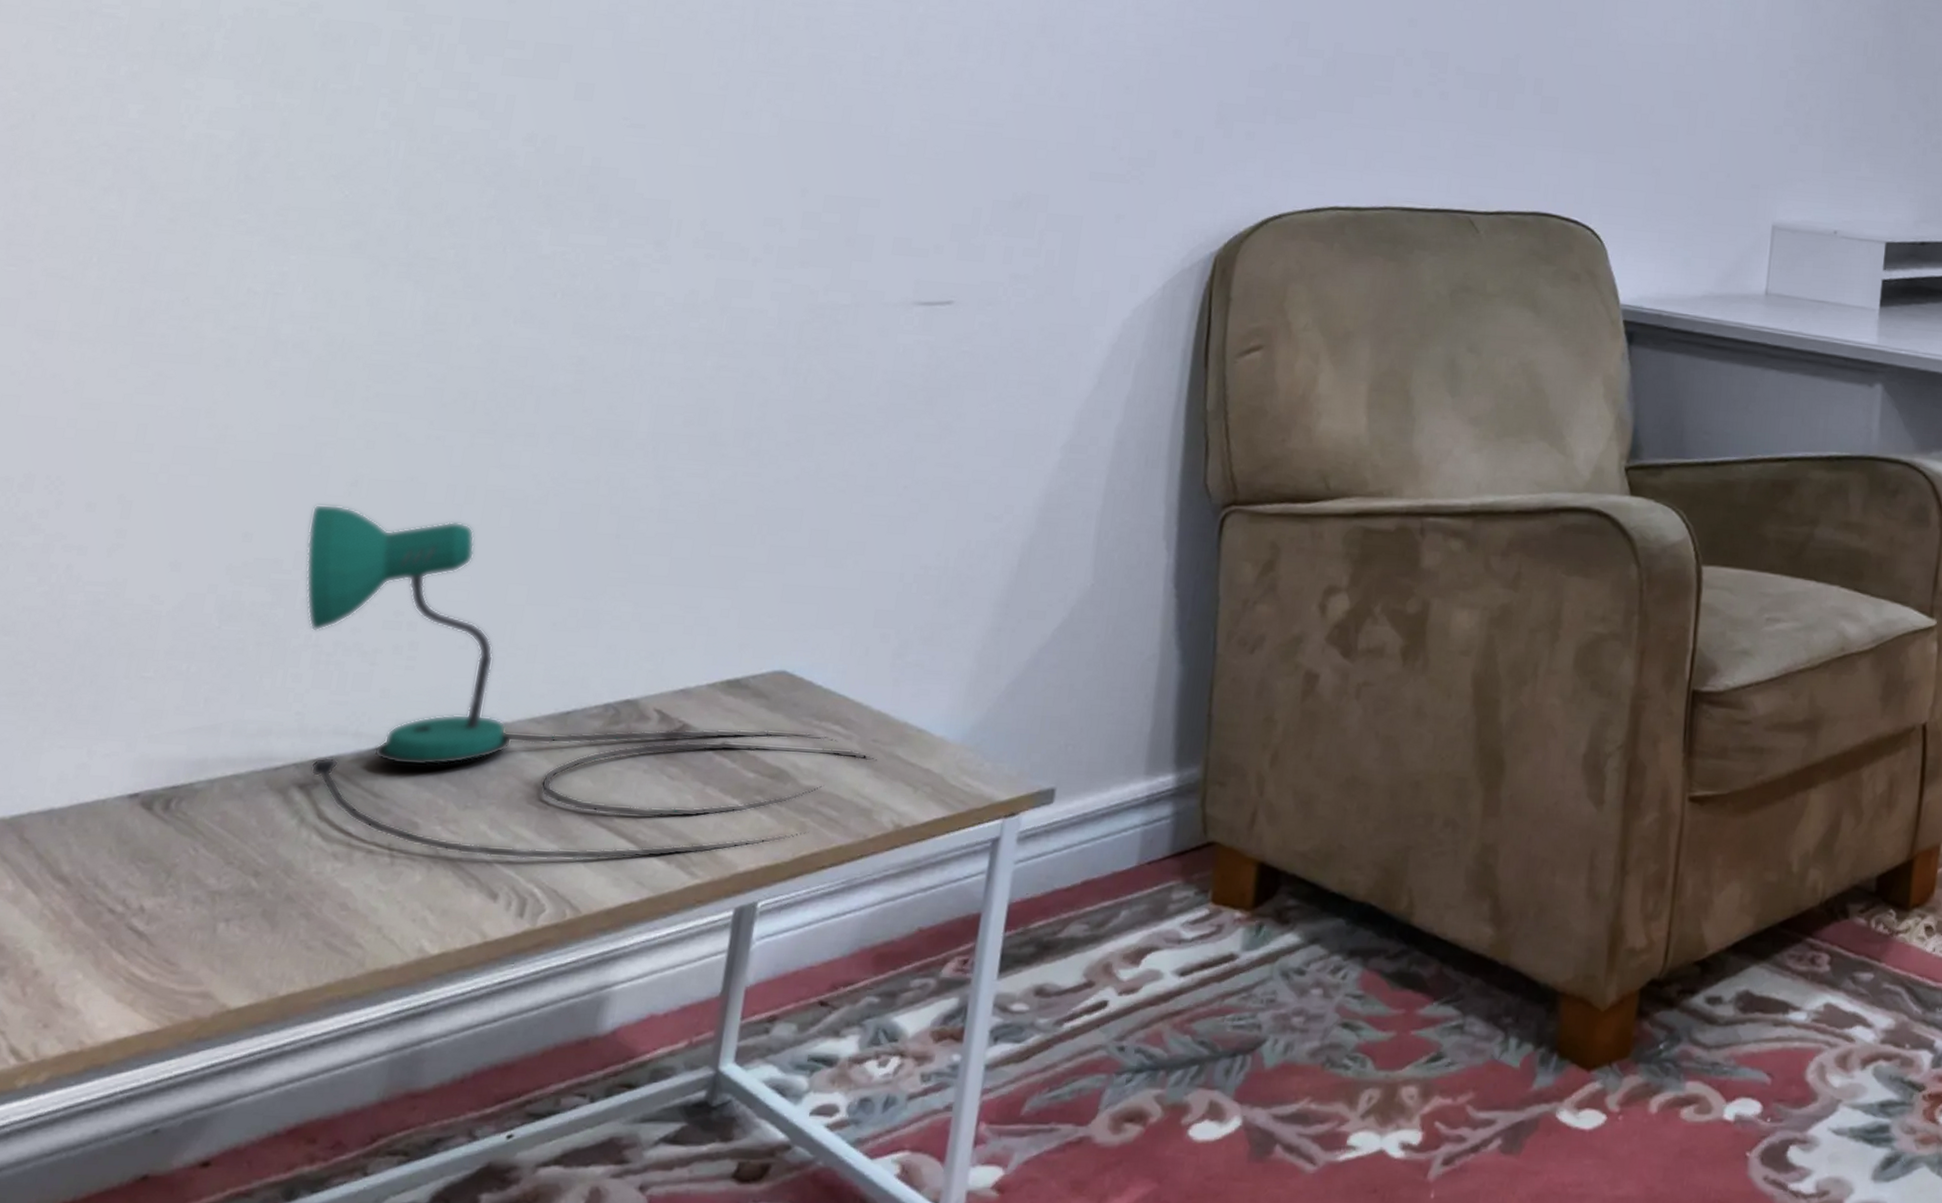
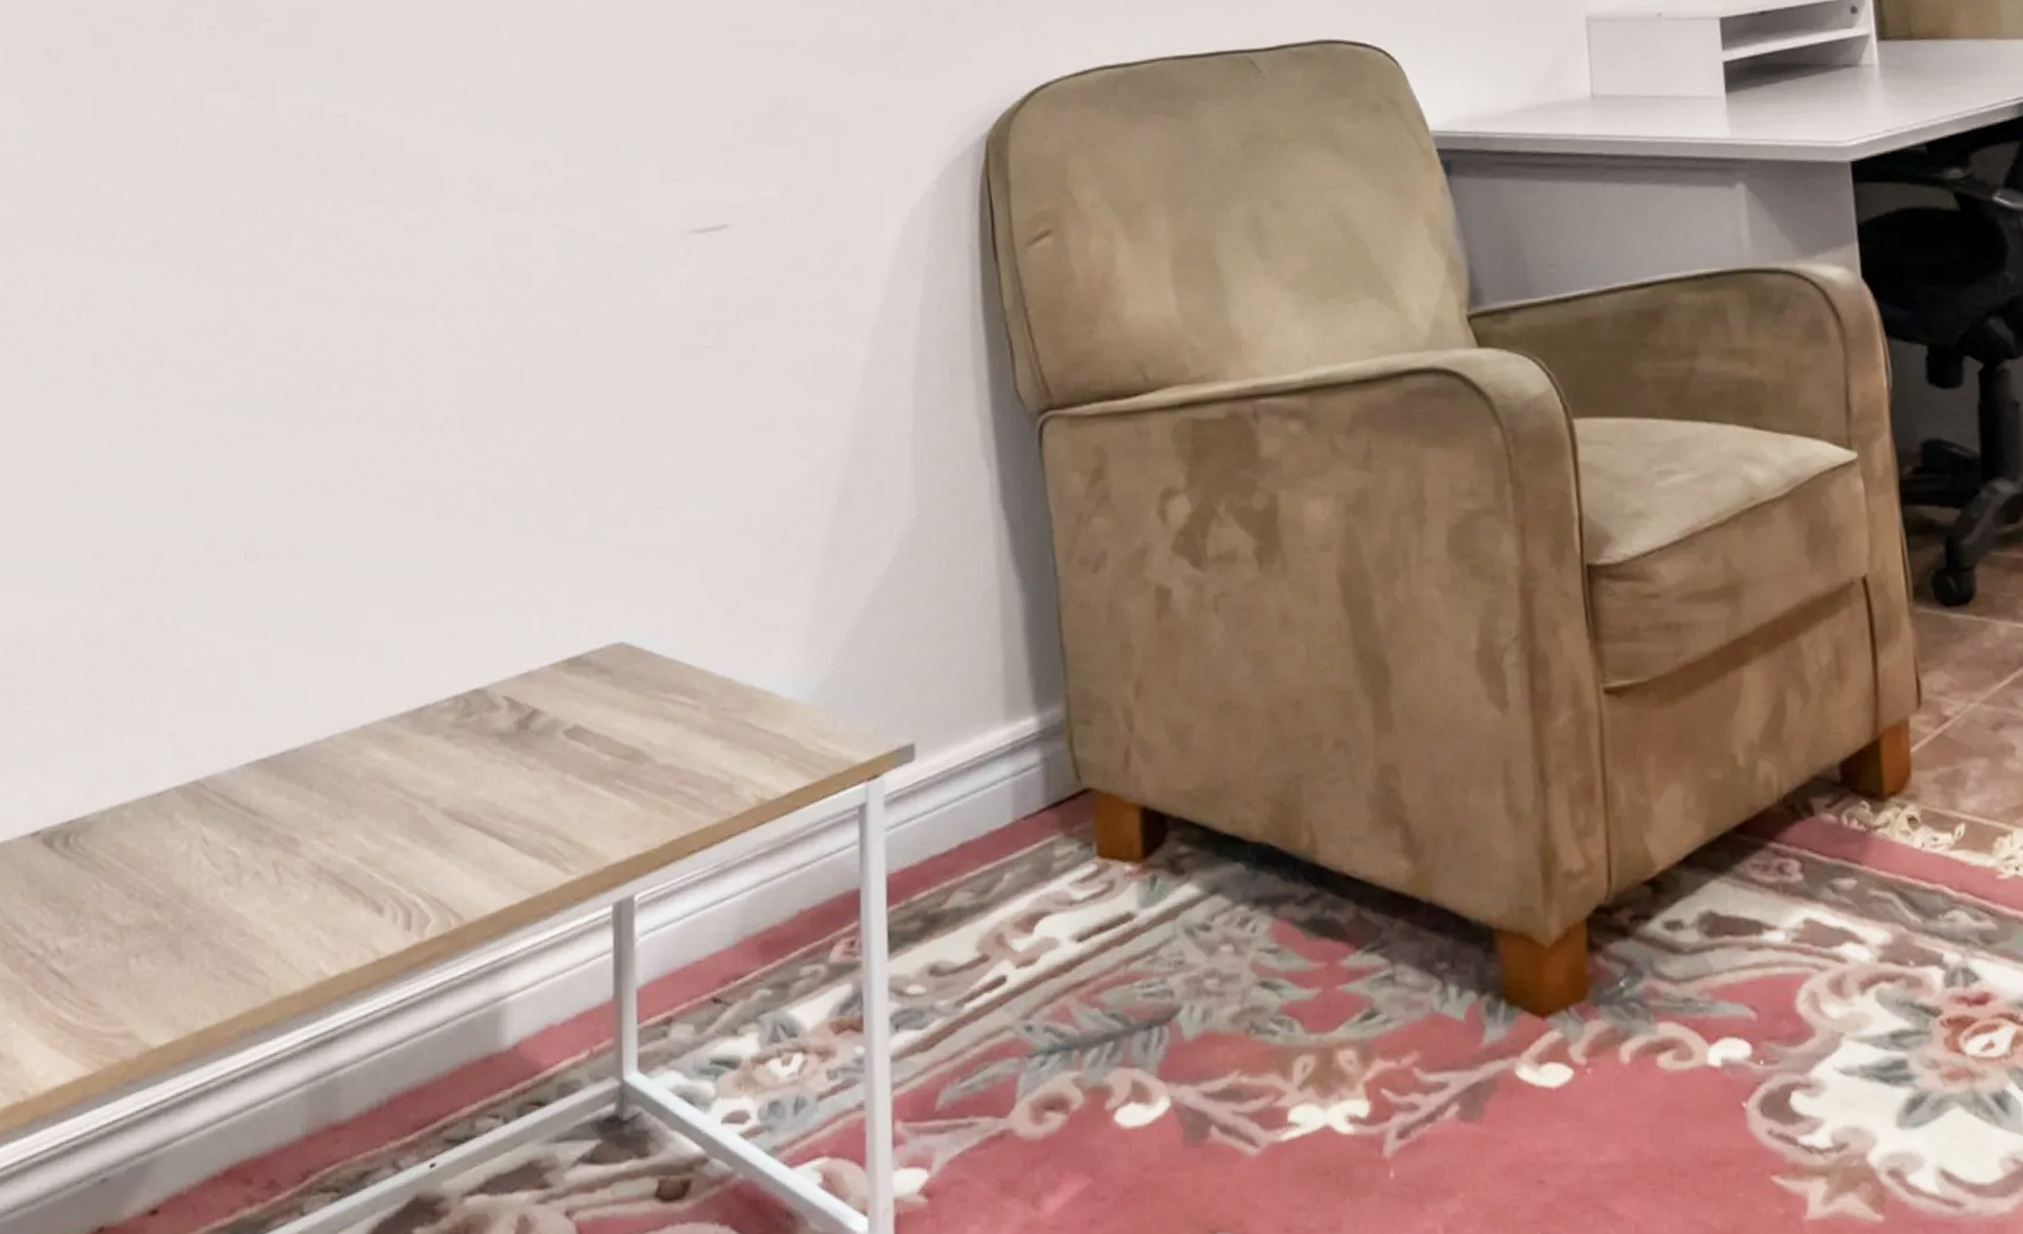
desk lamp: present [306,504,877,860] -> none [152,515,729,868]

